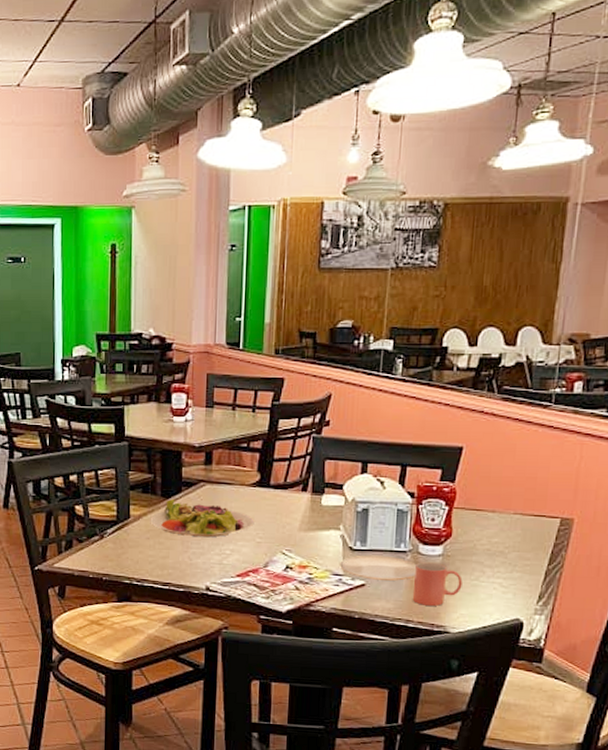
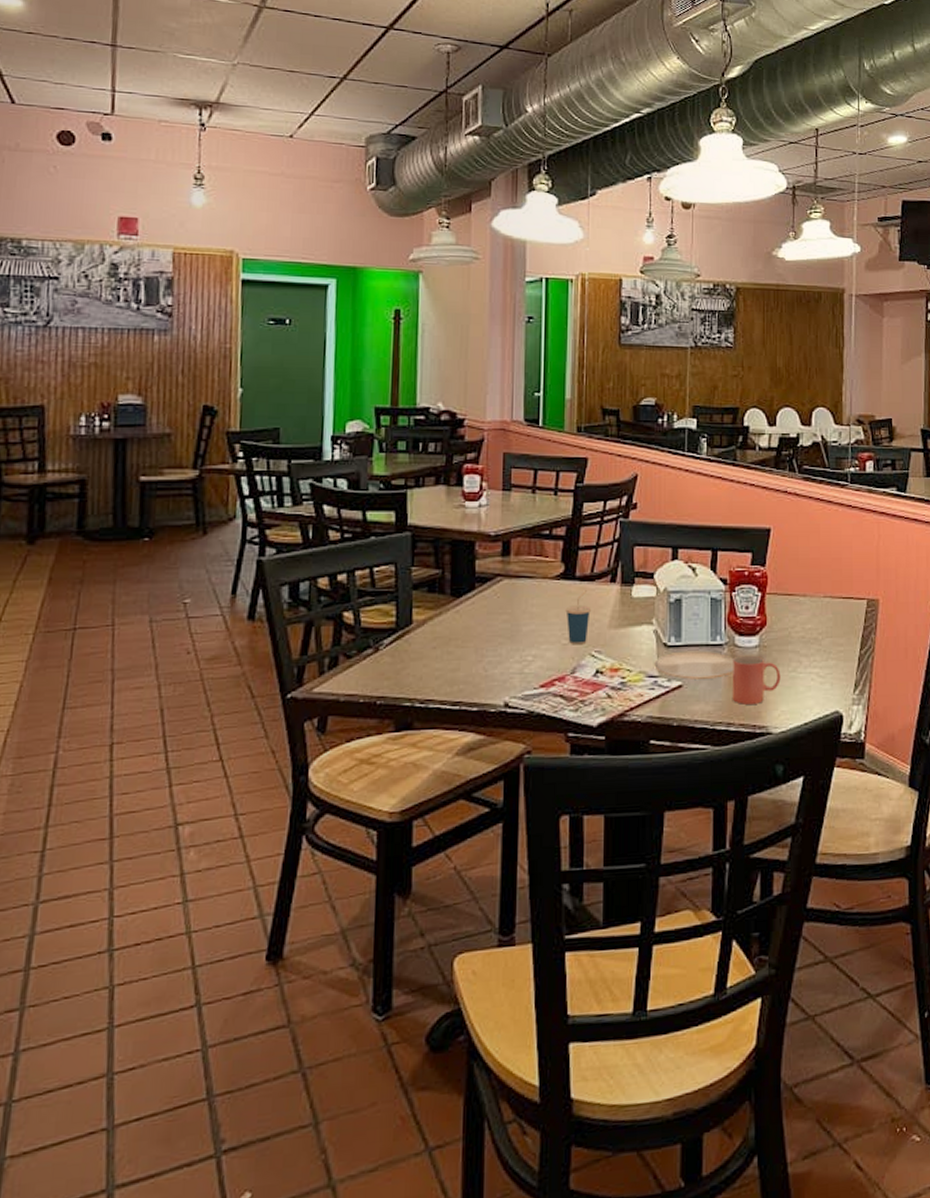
salad plate: present [150,499,254,538] -> none [437,599,559,643]
cup: none [260,497,283,544] -> present [565,590,591,645]

